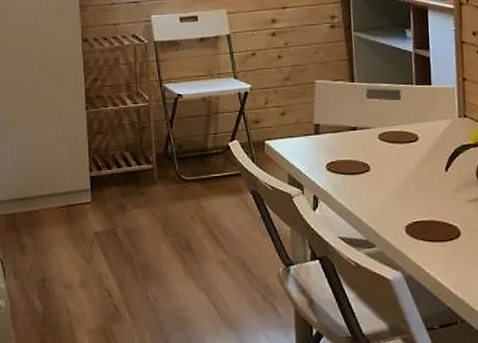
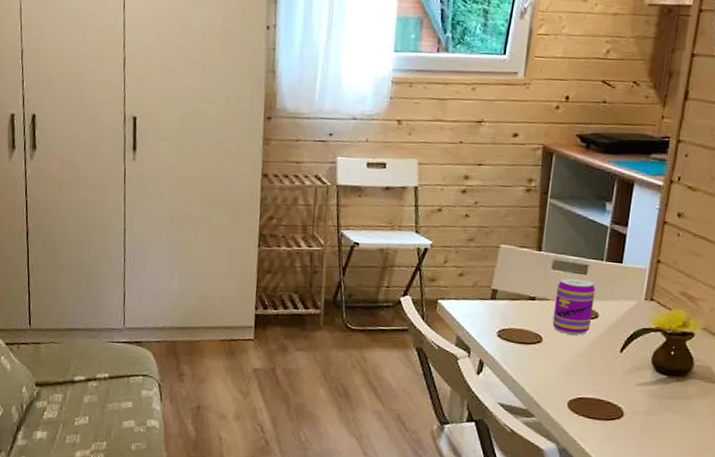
beverage can: none [374,103,413,159] -> present [552,277,596,335]

